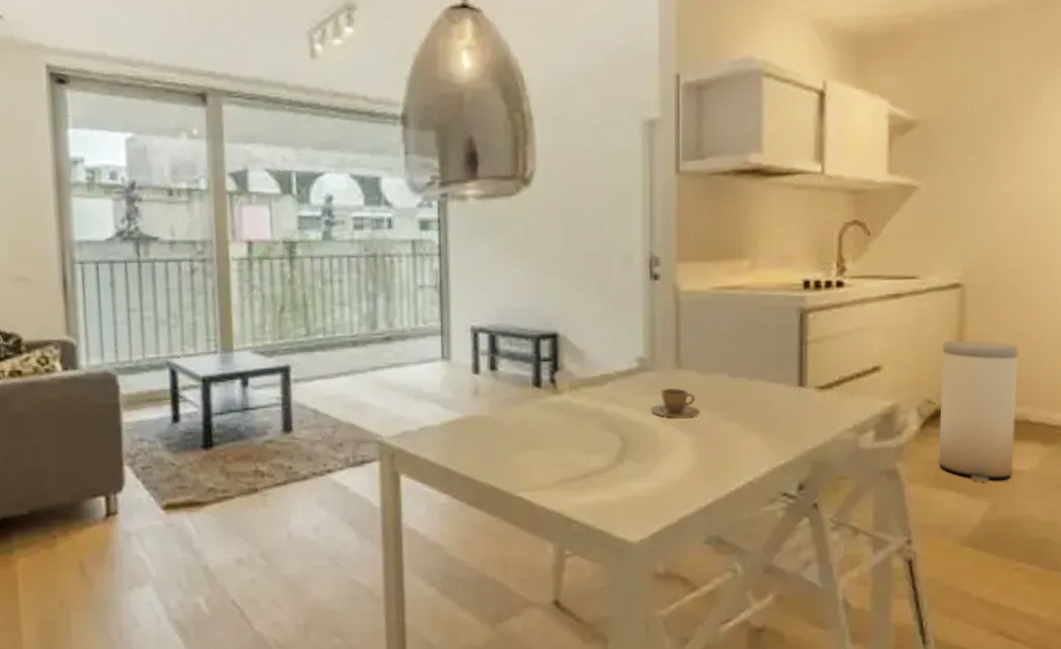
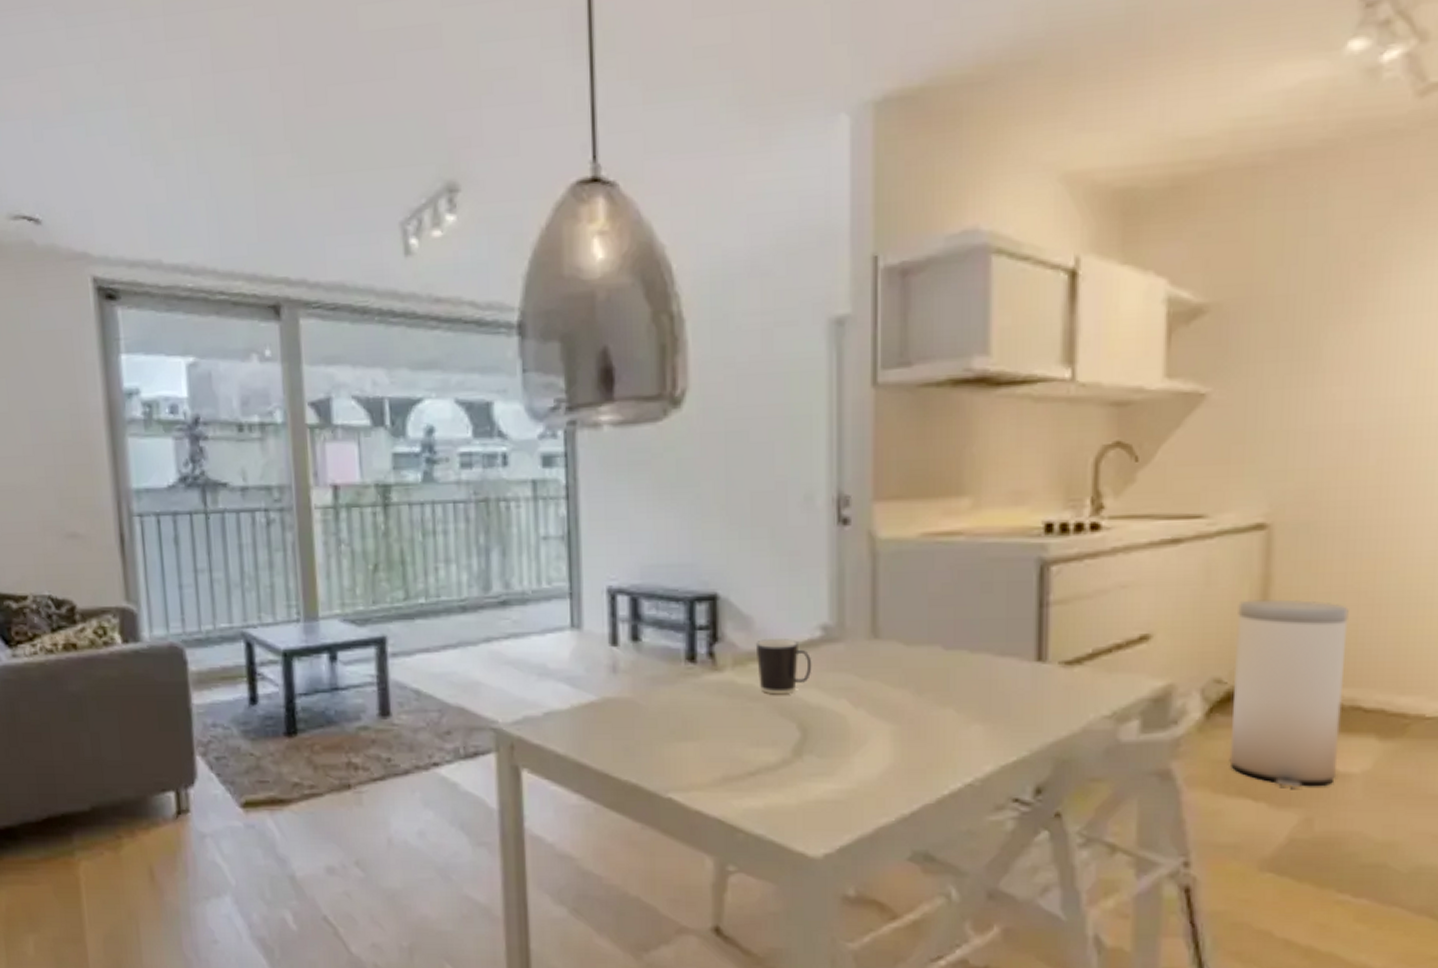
mug: none [587,369,631,413] -> present [755,639,812,695]
cup: present [651,387,700,418] -> none [839,663,903,701]

